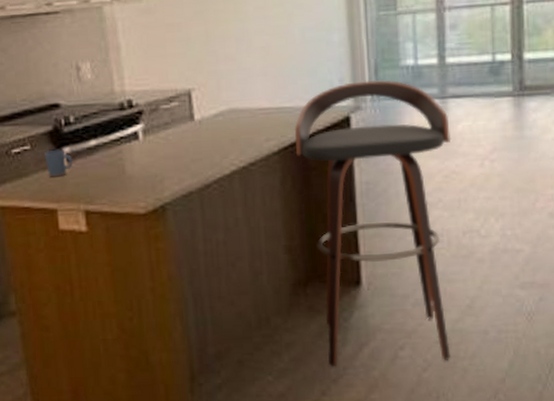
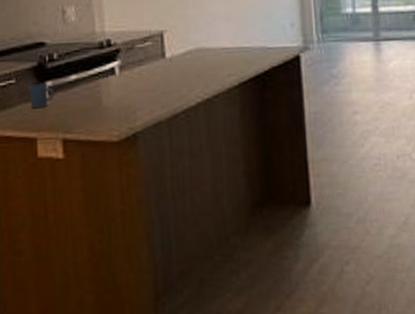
bar stool: present [294,79,452,367] -> none [252,24,390,283]

